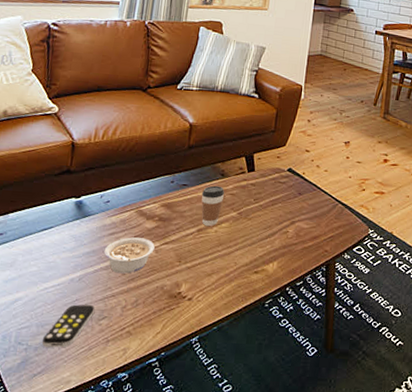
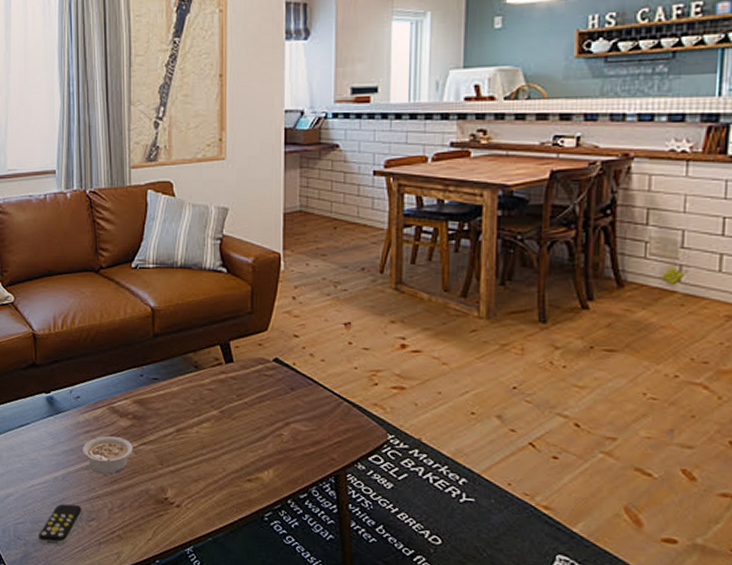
coffee cup: present [201,185,225,226] -> none [175,379,202,426]

